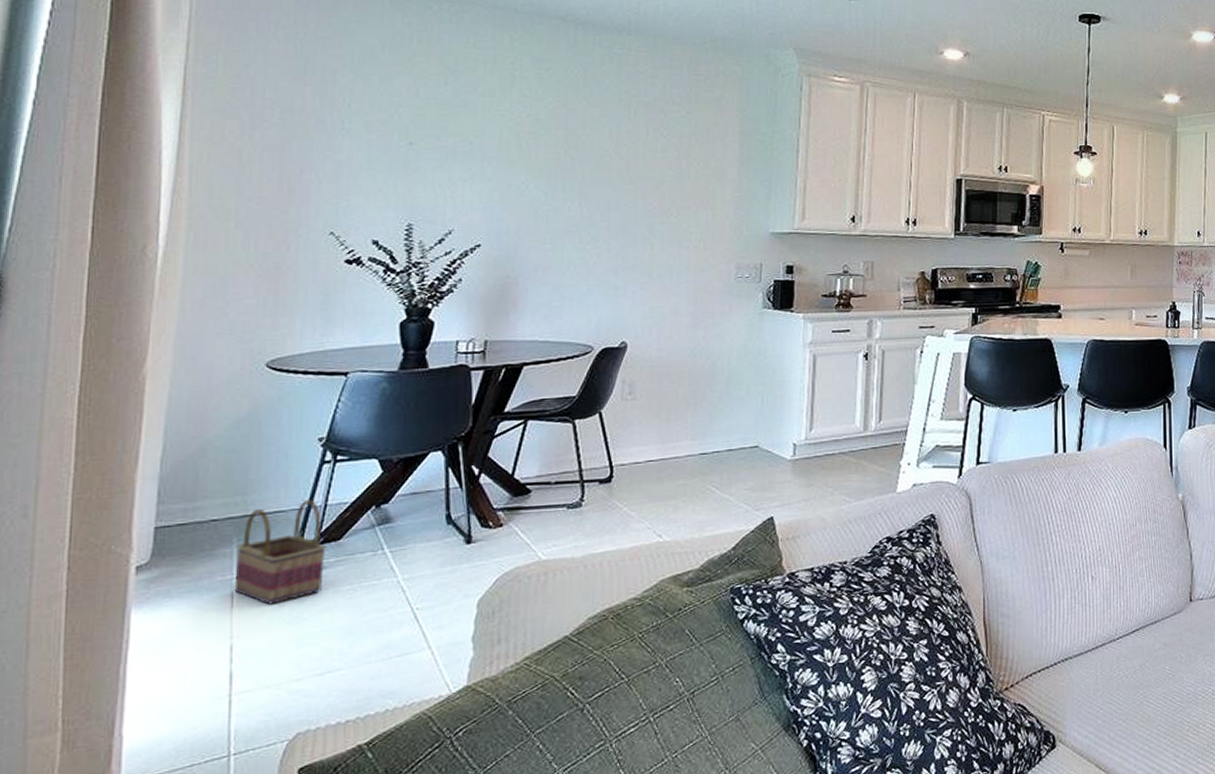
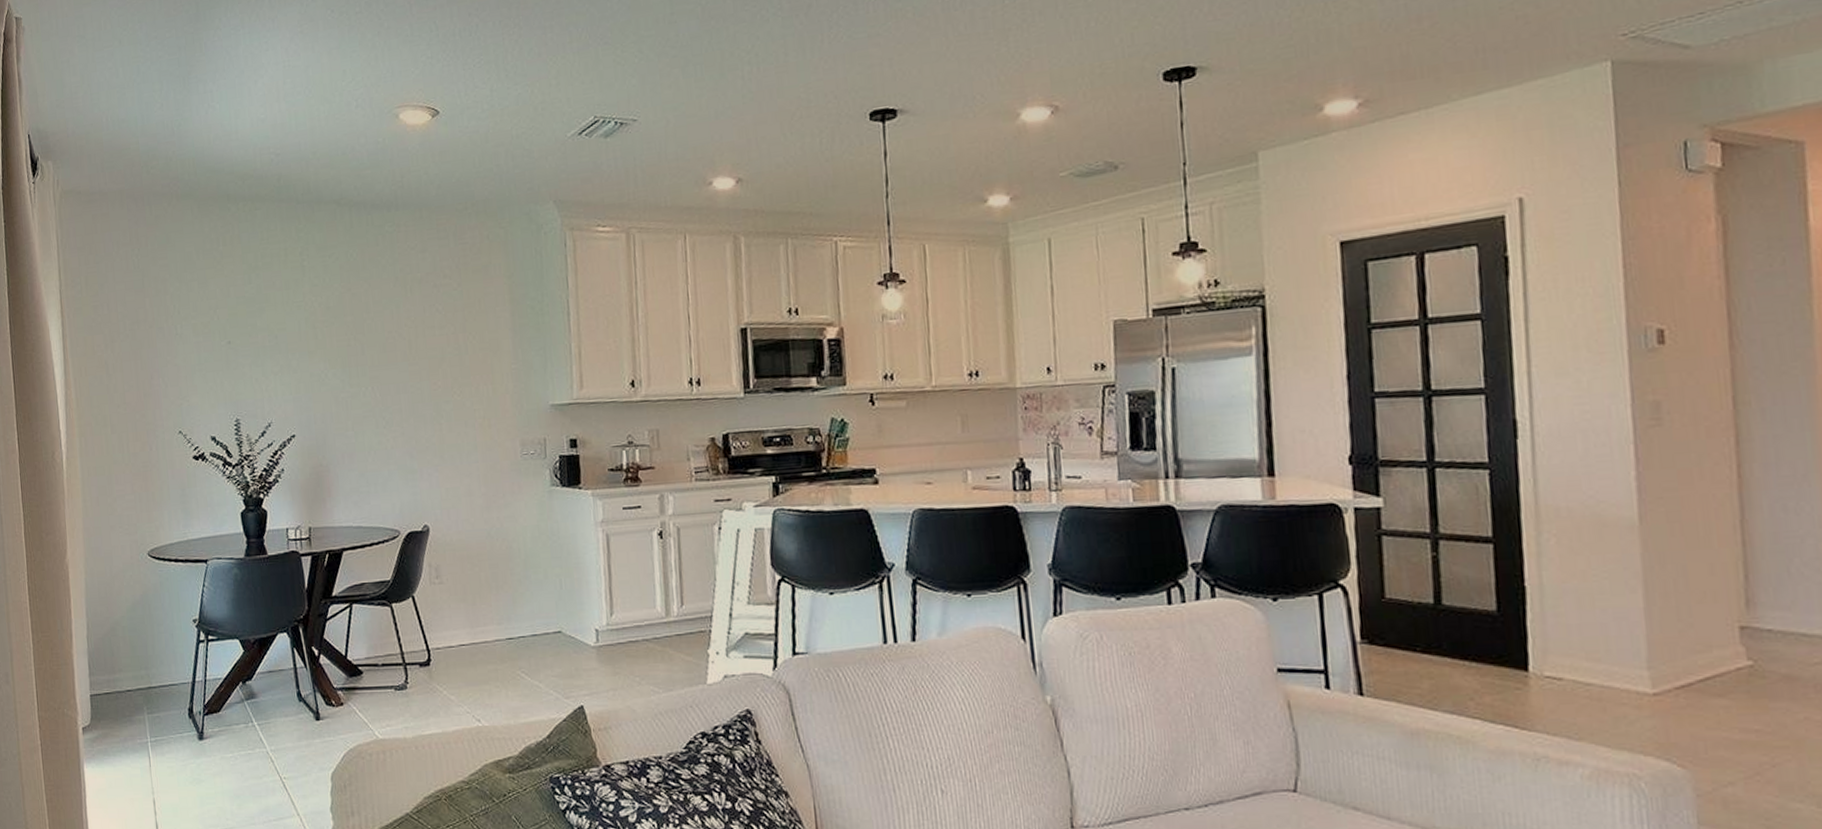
basket: present [234,499,327,605] -> none [146,675,212,766]

